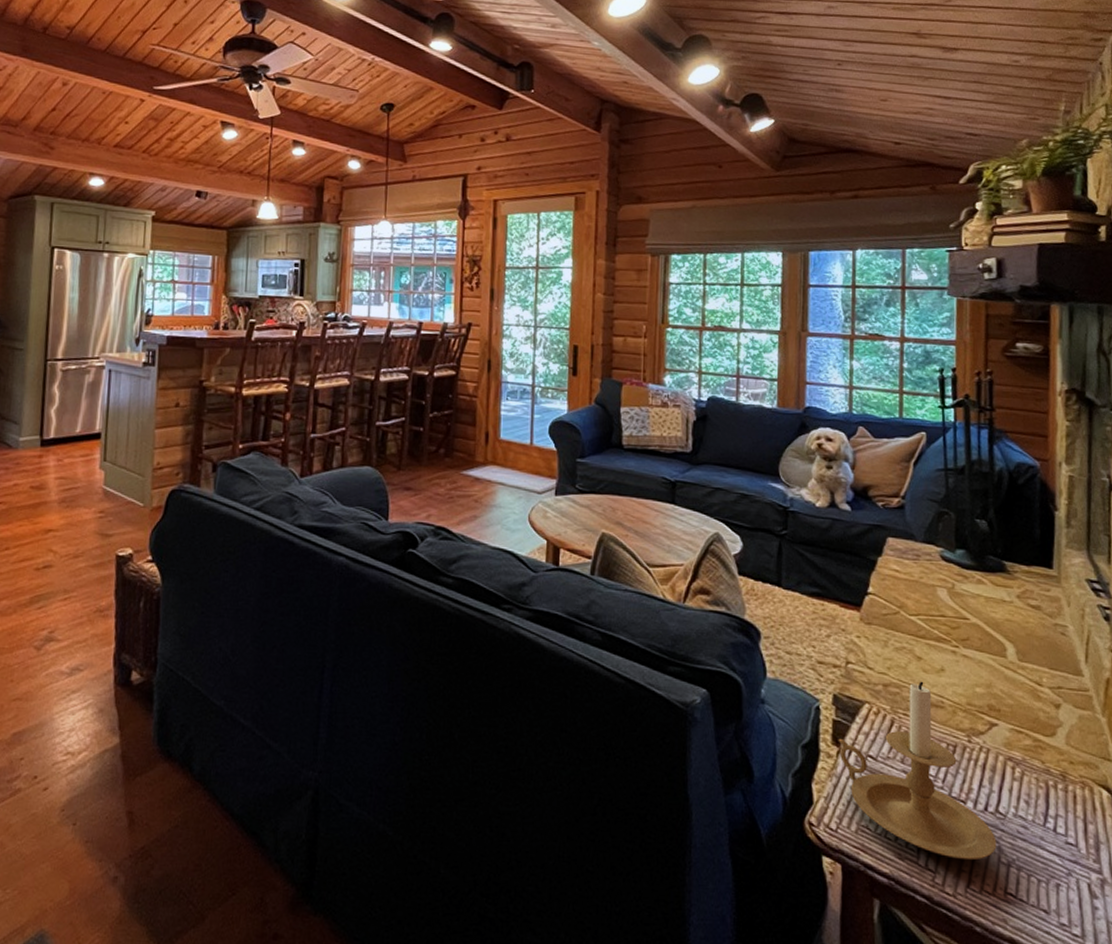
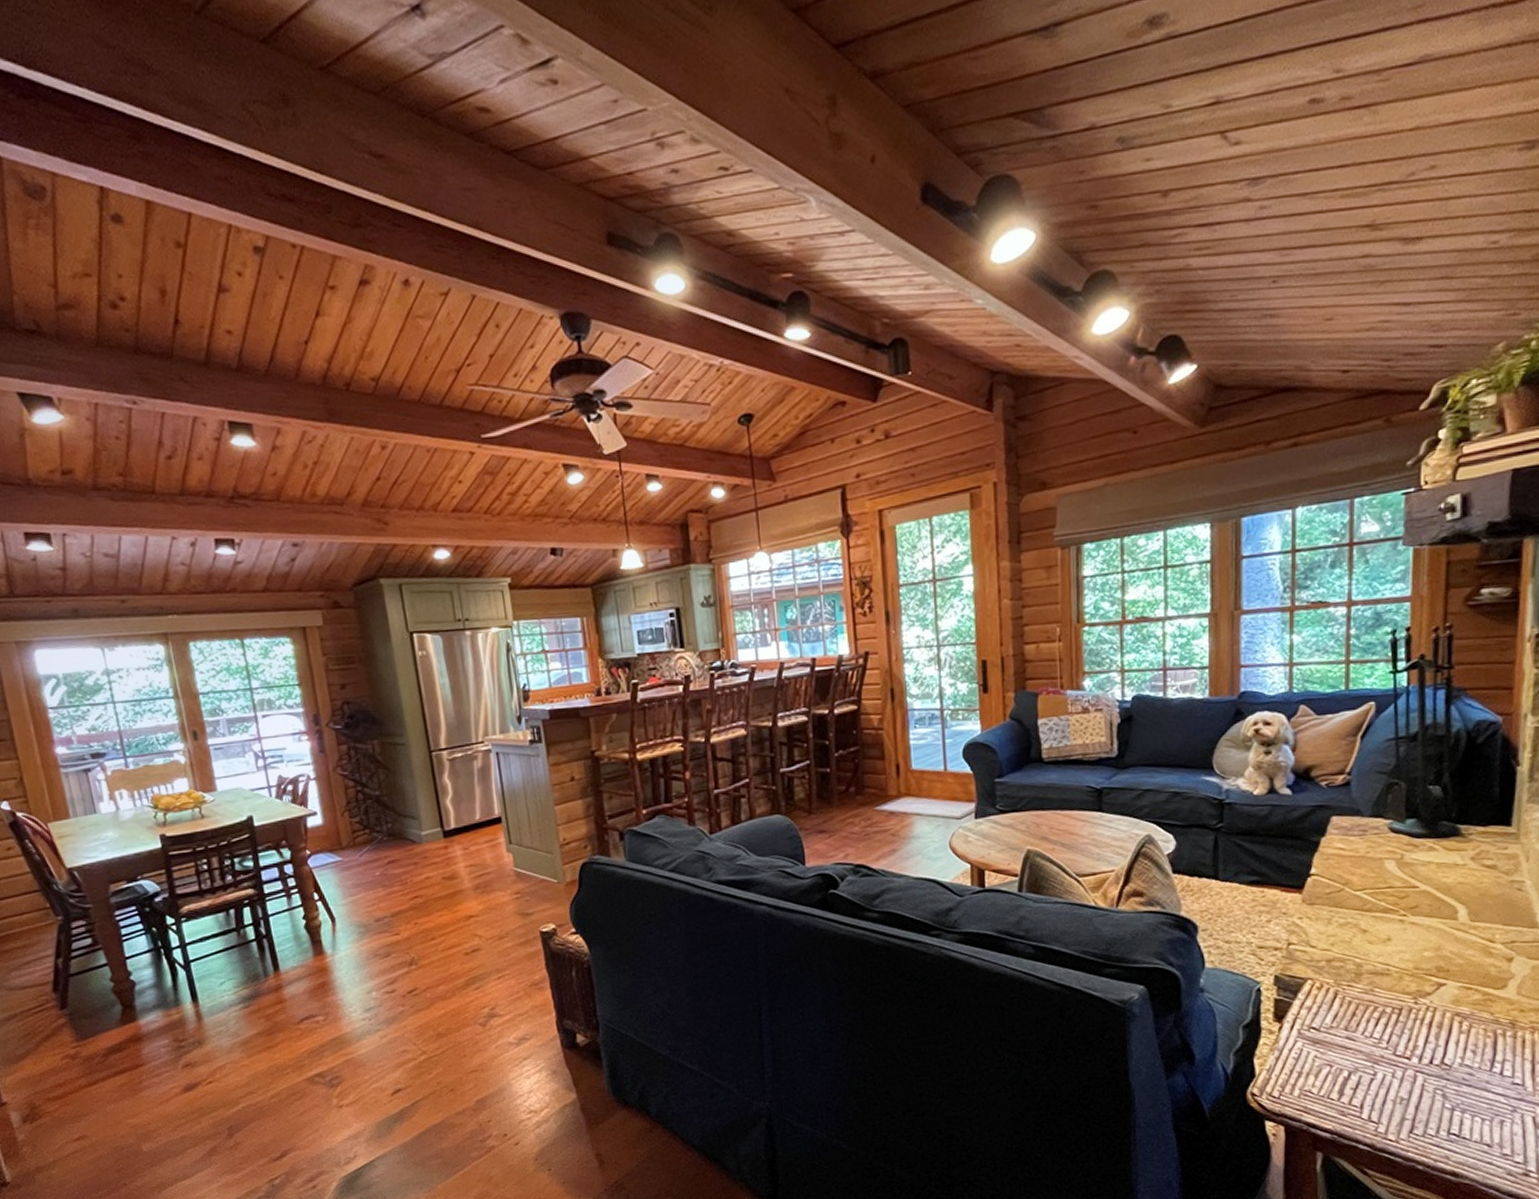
candle holder: present [838,681,997,861] -> none [1280,952,1441,1109]

